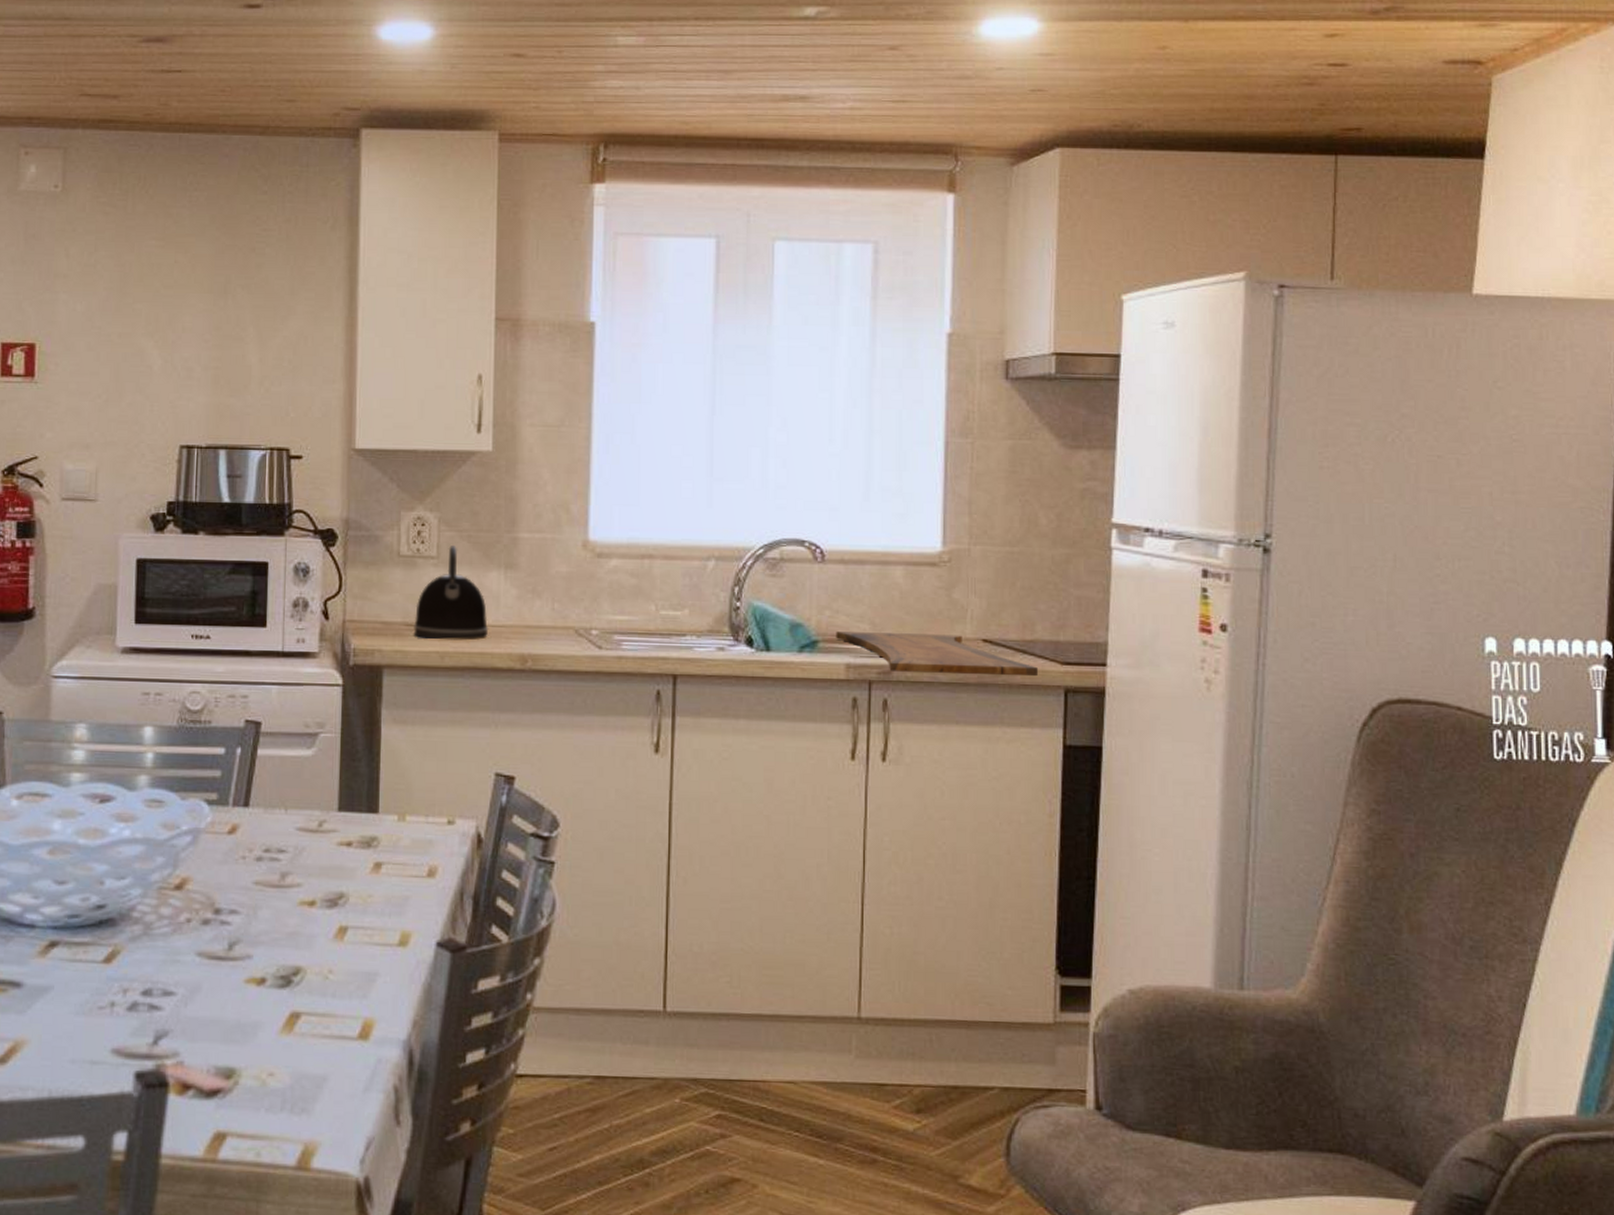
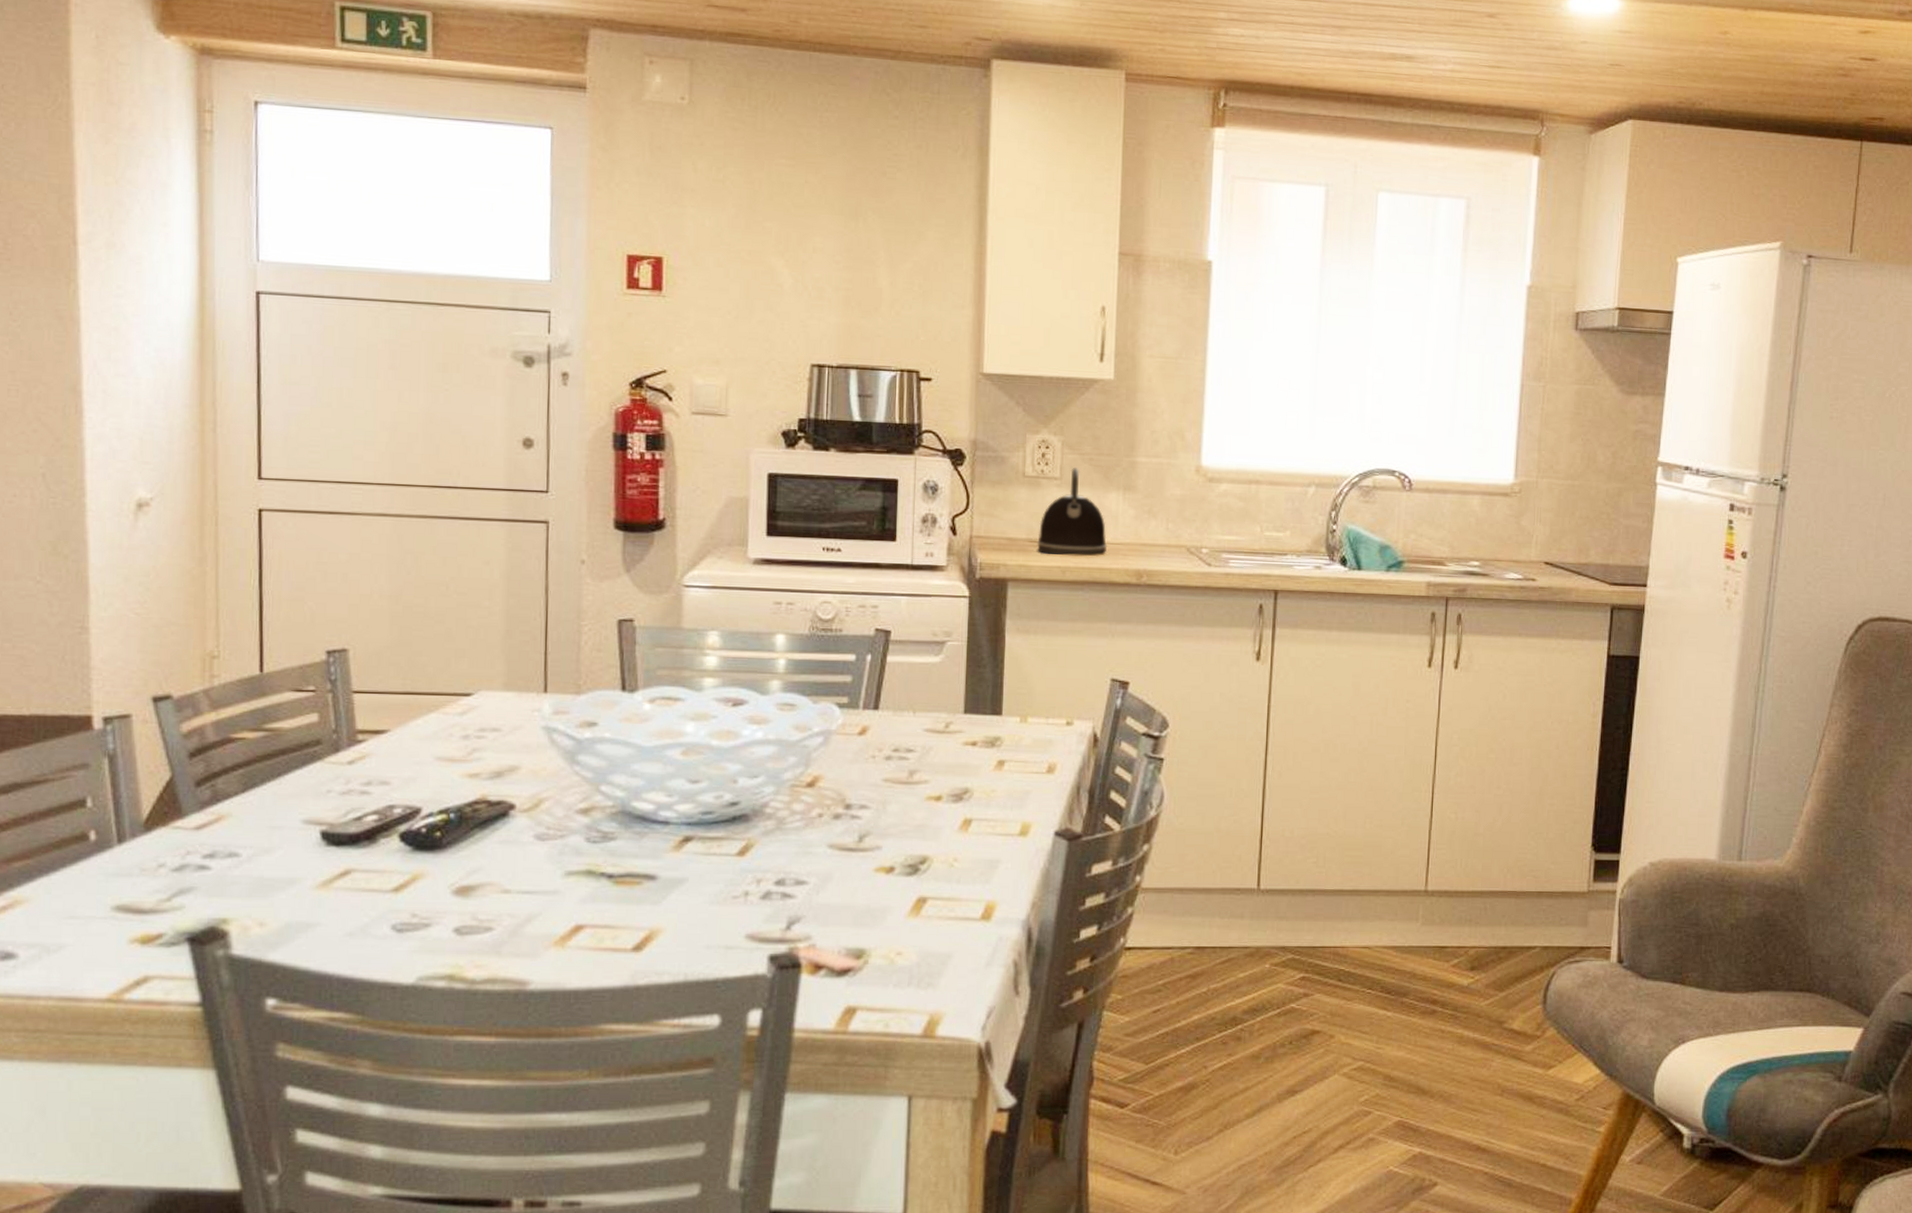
cutting board: present [836,631,1039,677] -> none [1419,553,1591,595]

